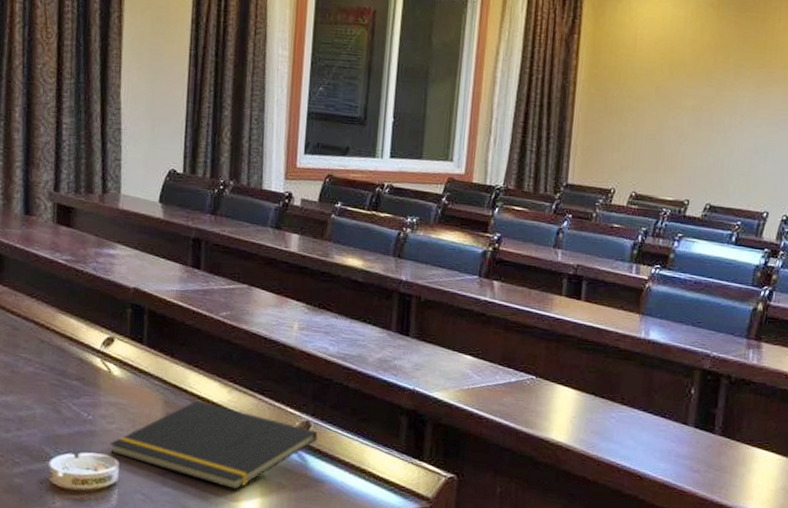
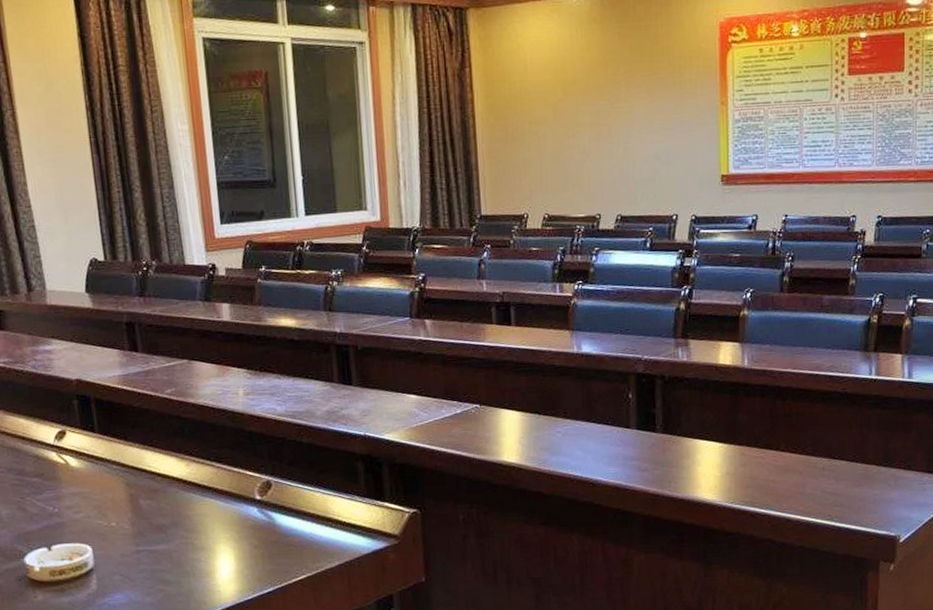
notepad: present [109,401,318,490] -> none [79,478,281,557]

